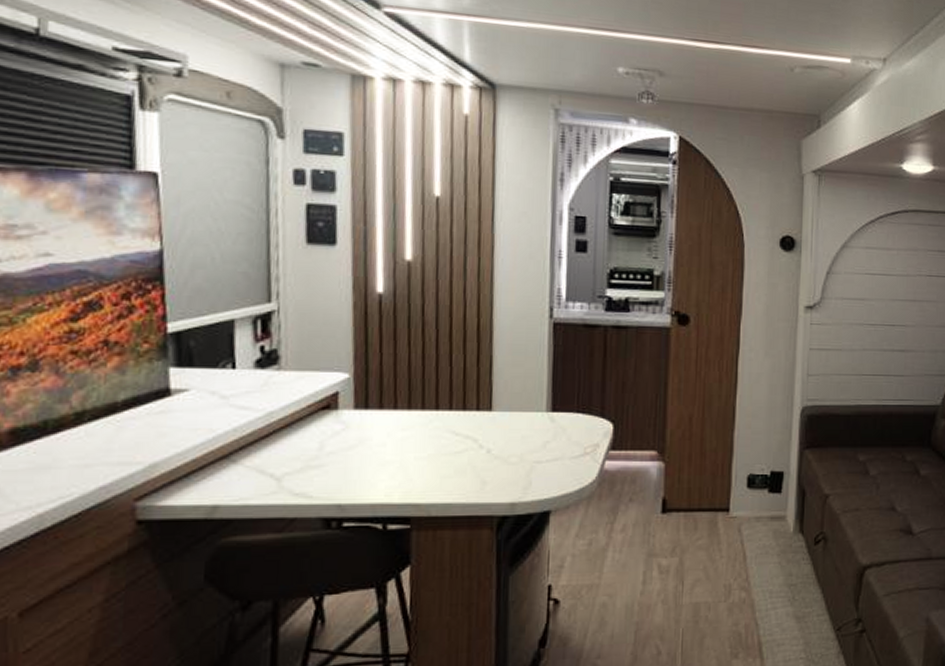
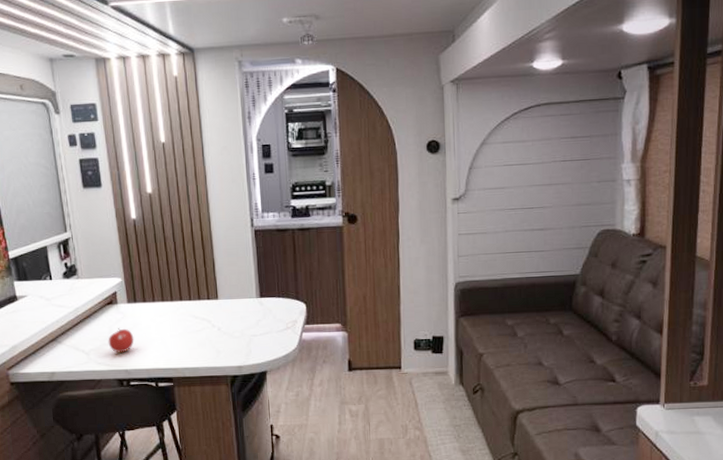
fruit: none [315,443,358,481] -> present [108,327,134,354]

